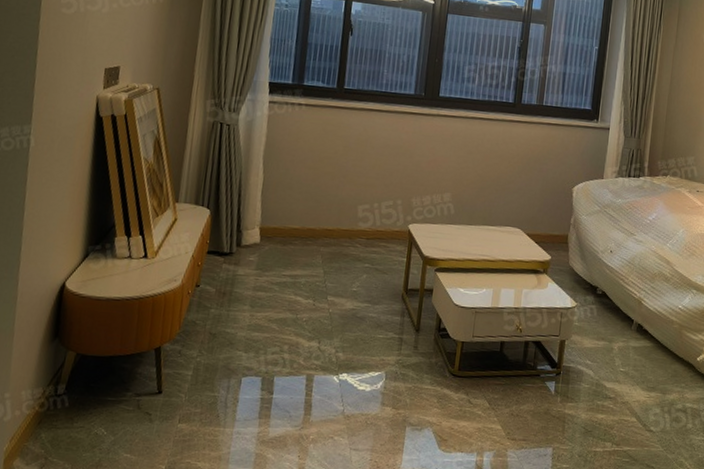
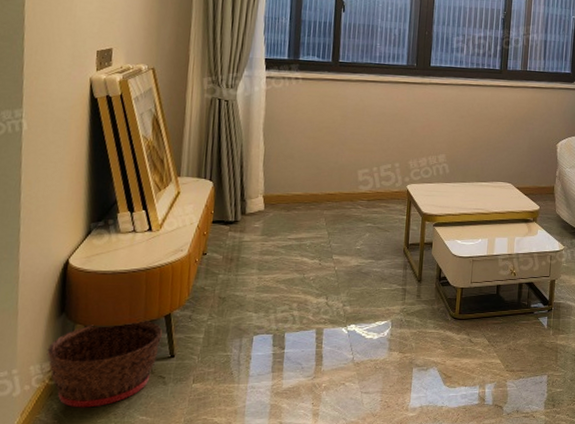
basket: none [38,350,152,440] -> present [46,319,162,408]

